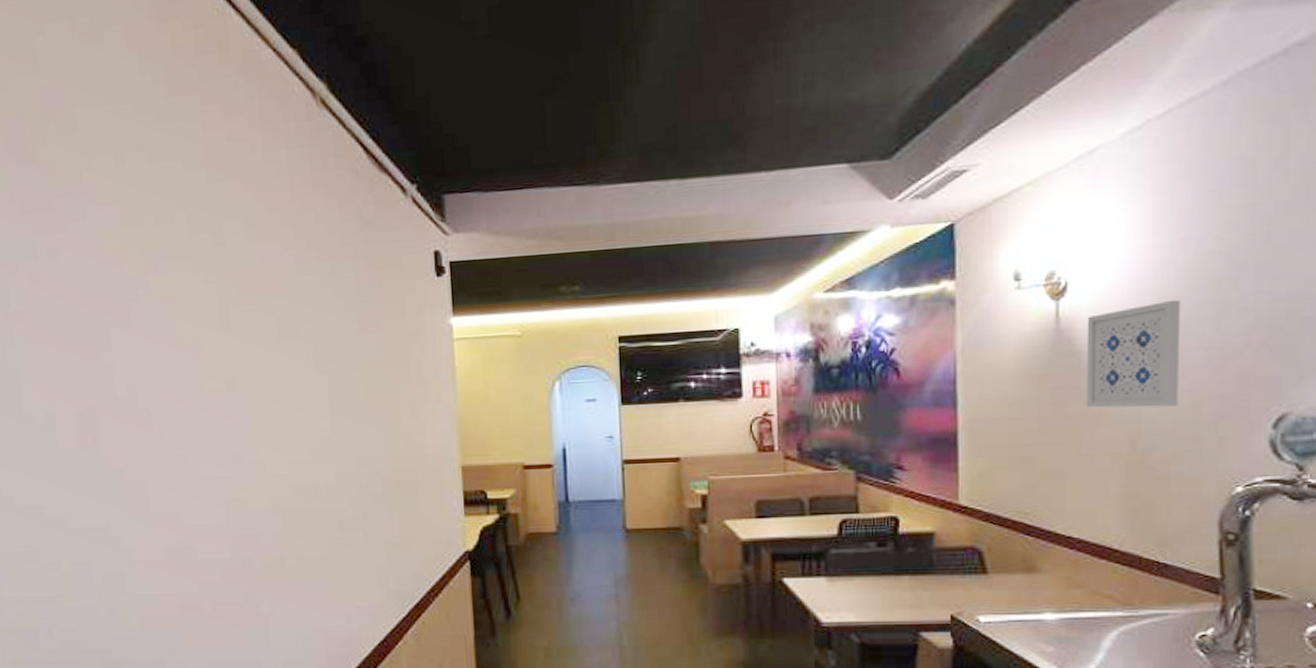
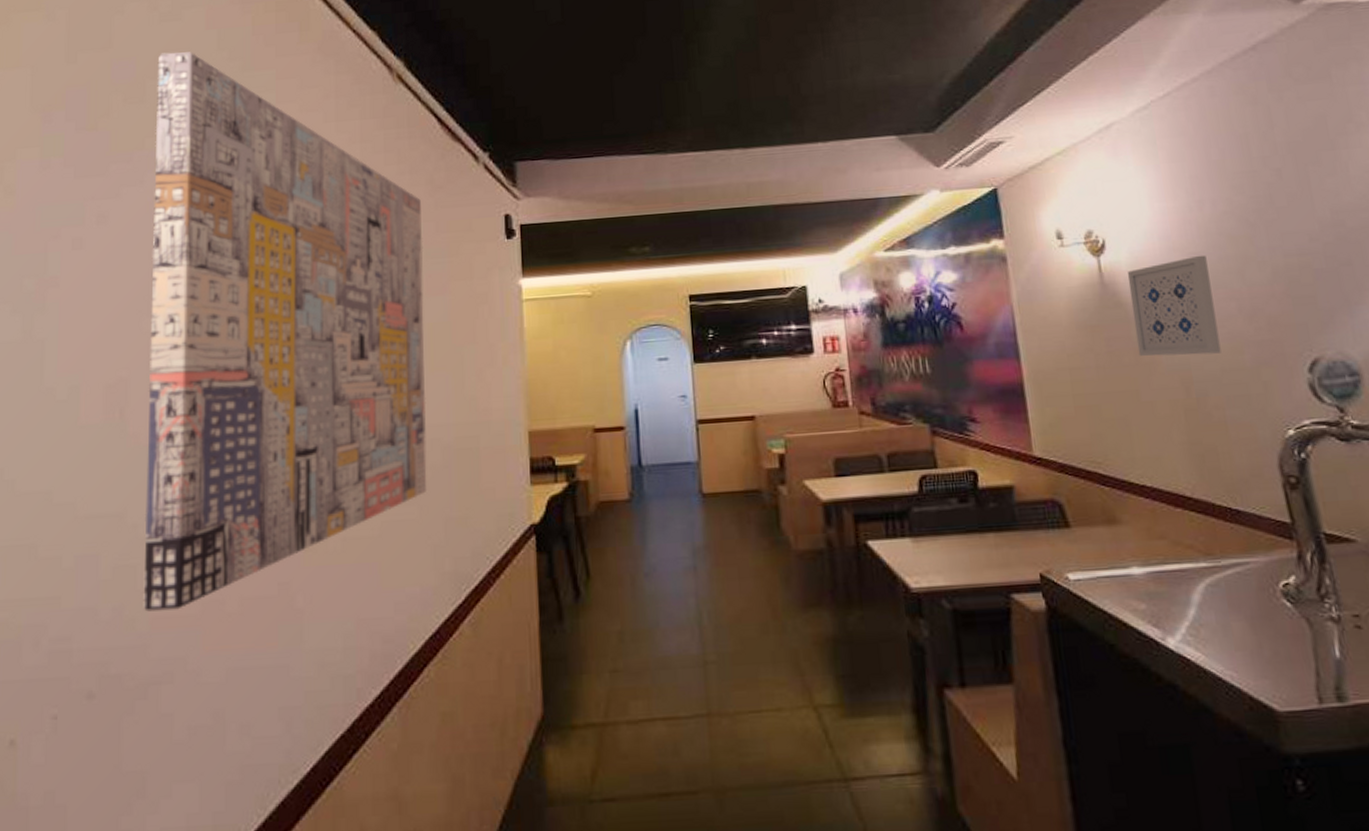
wall art: none [84,76,370,611] -> present [143,52,427,612]

